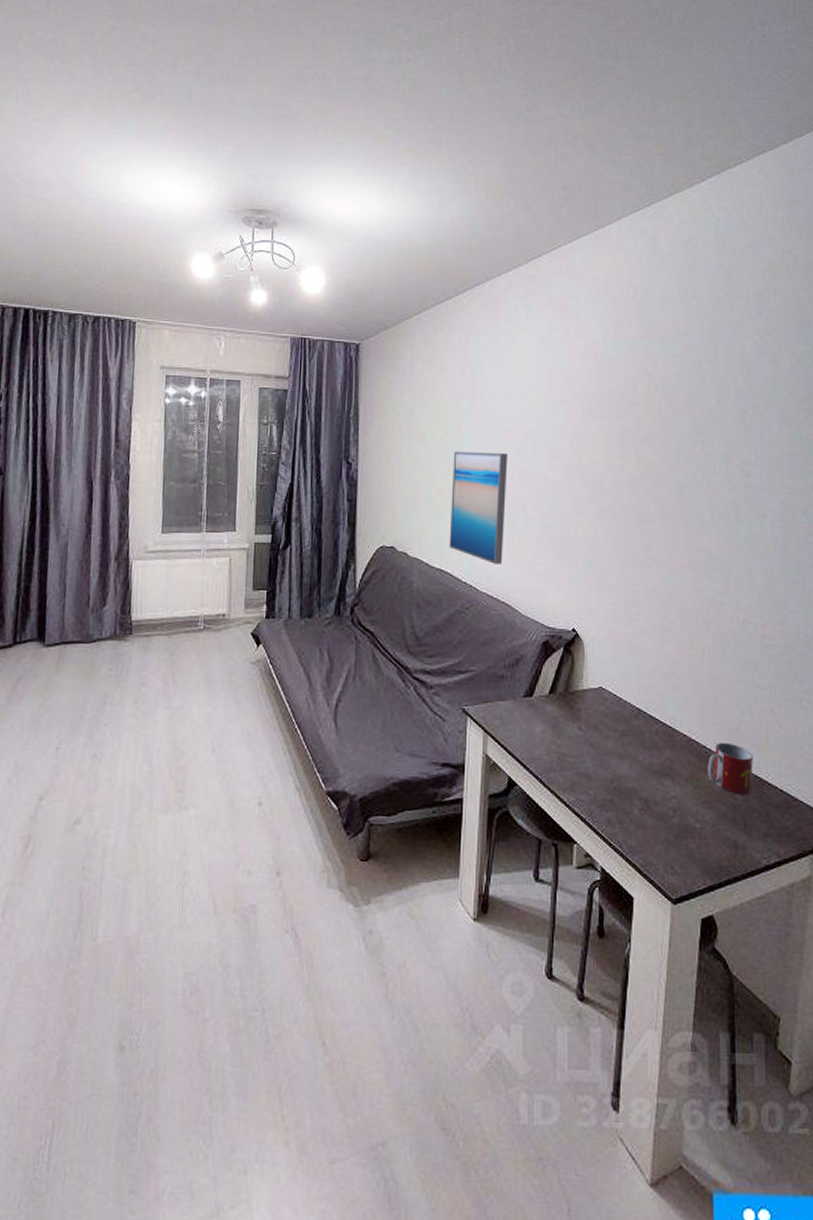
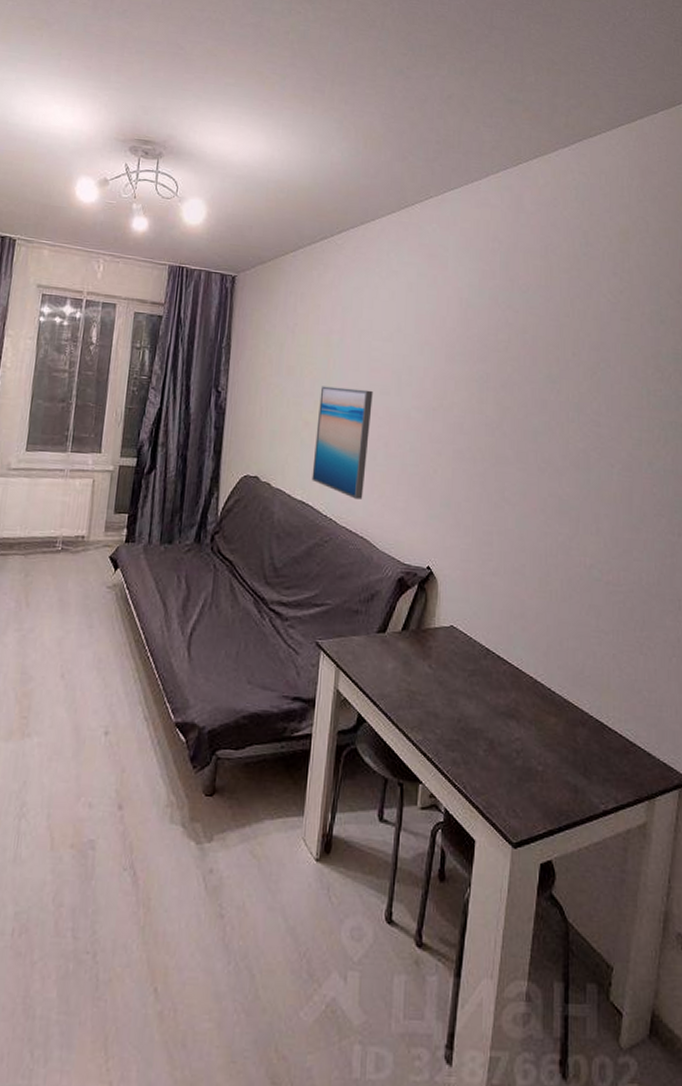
mug: present [708,742,753,795] -> none [551,685,595,739]

